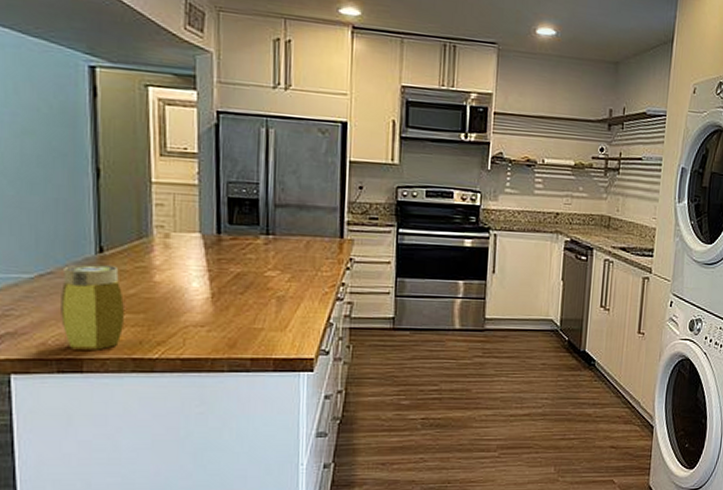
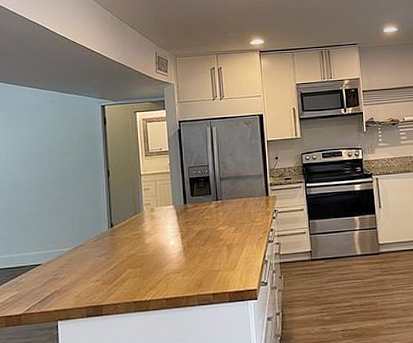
jar: present [61,264,124,350] -> none [88,235,127,299]

